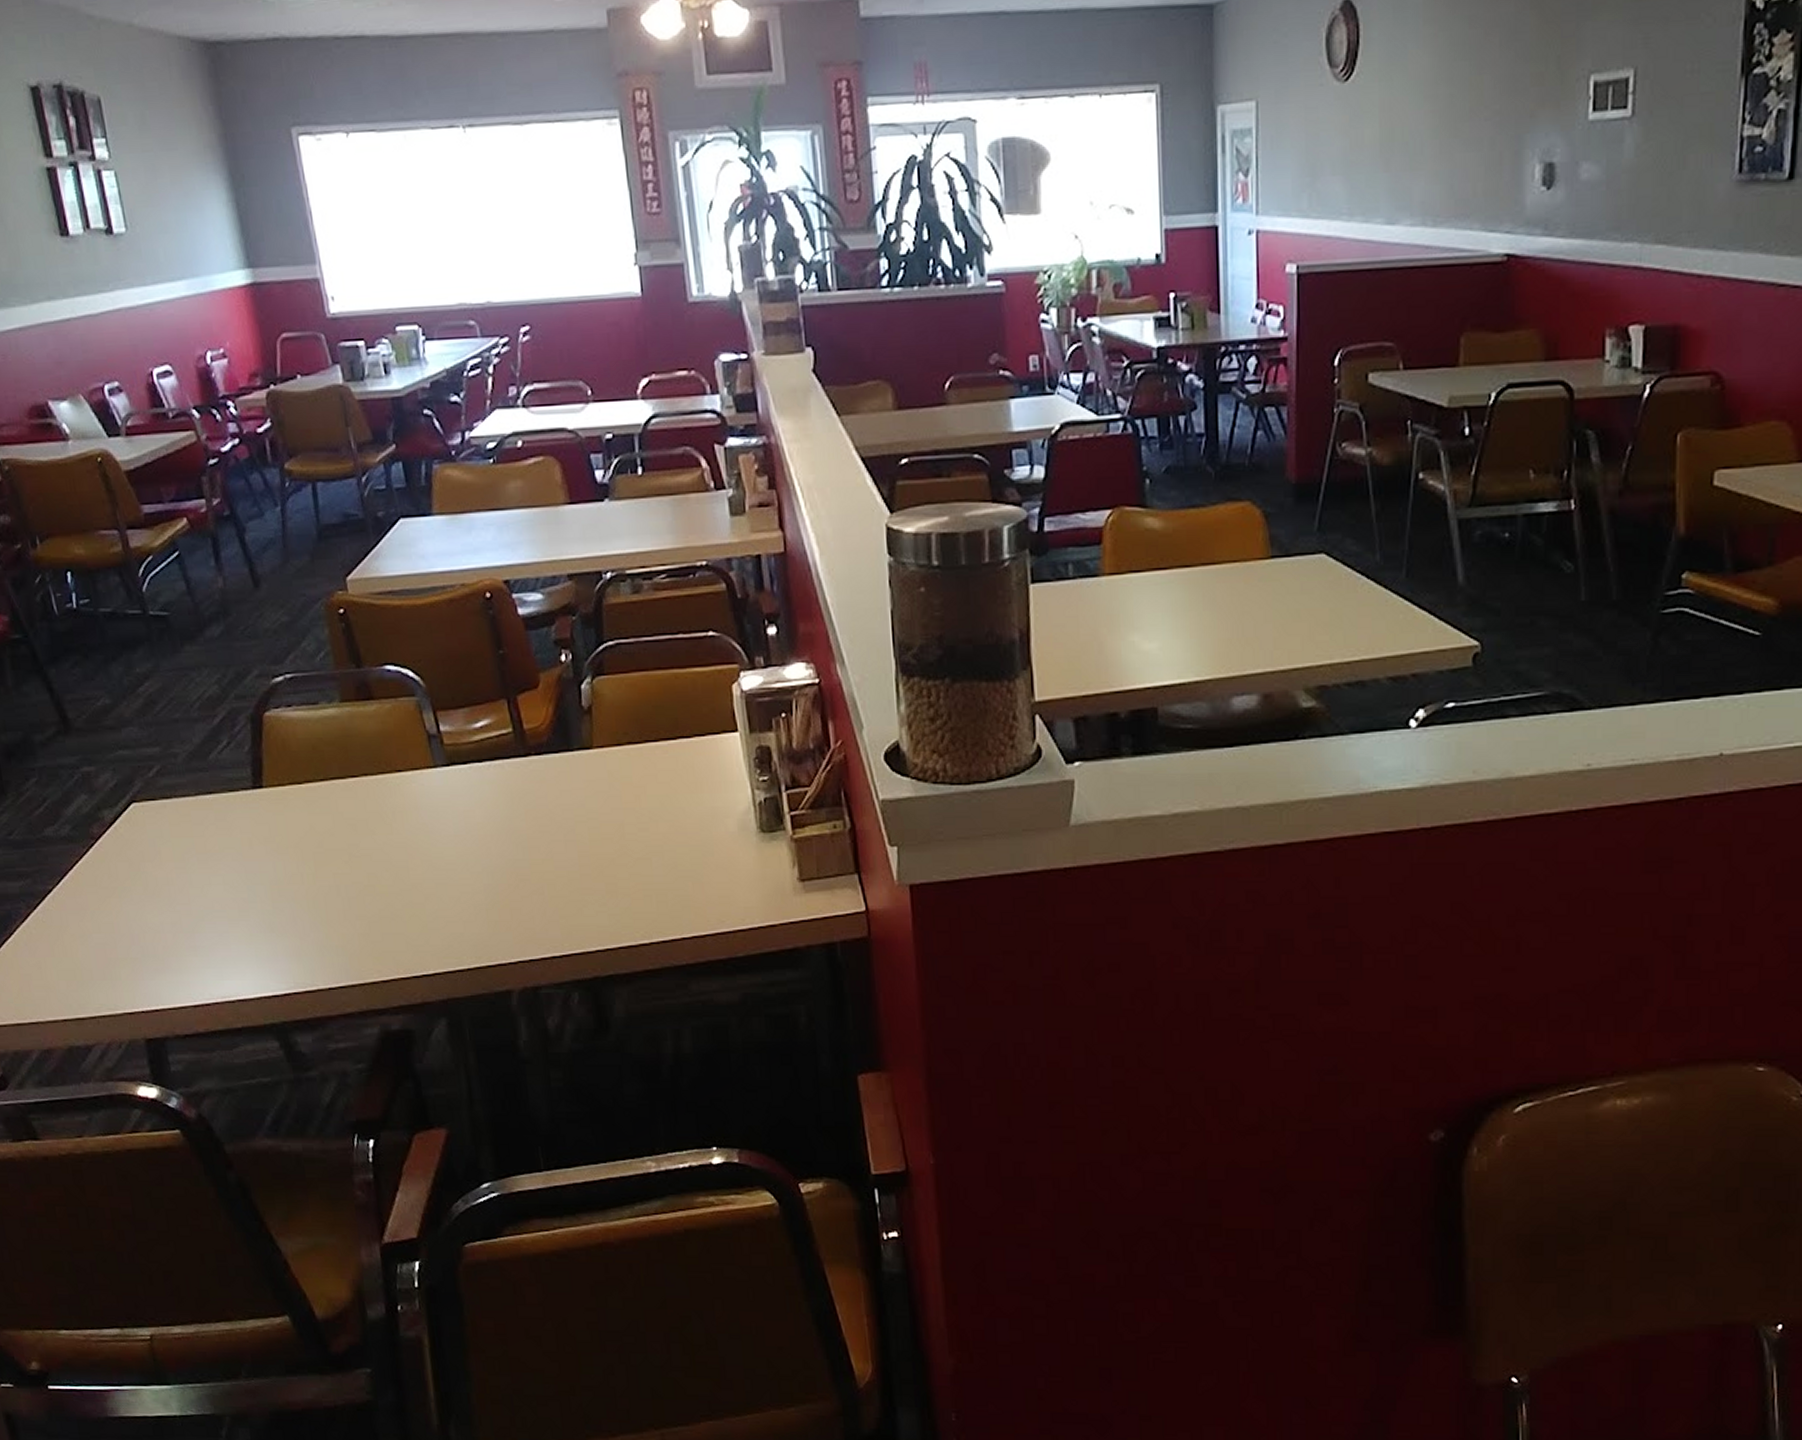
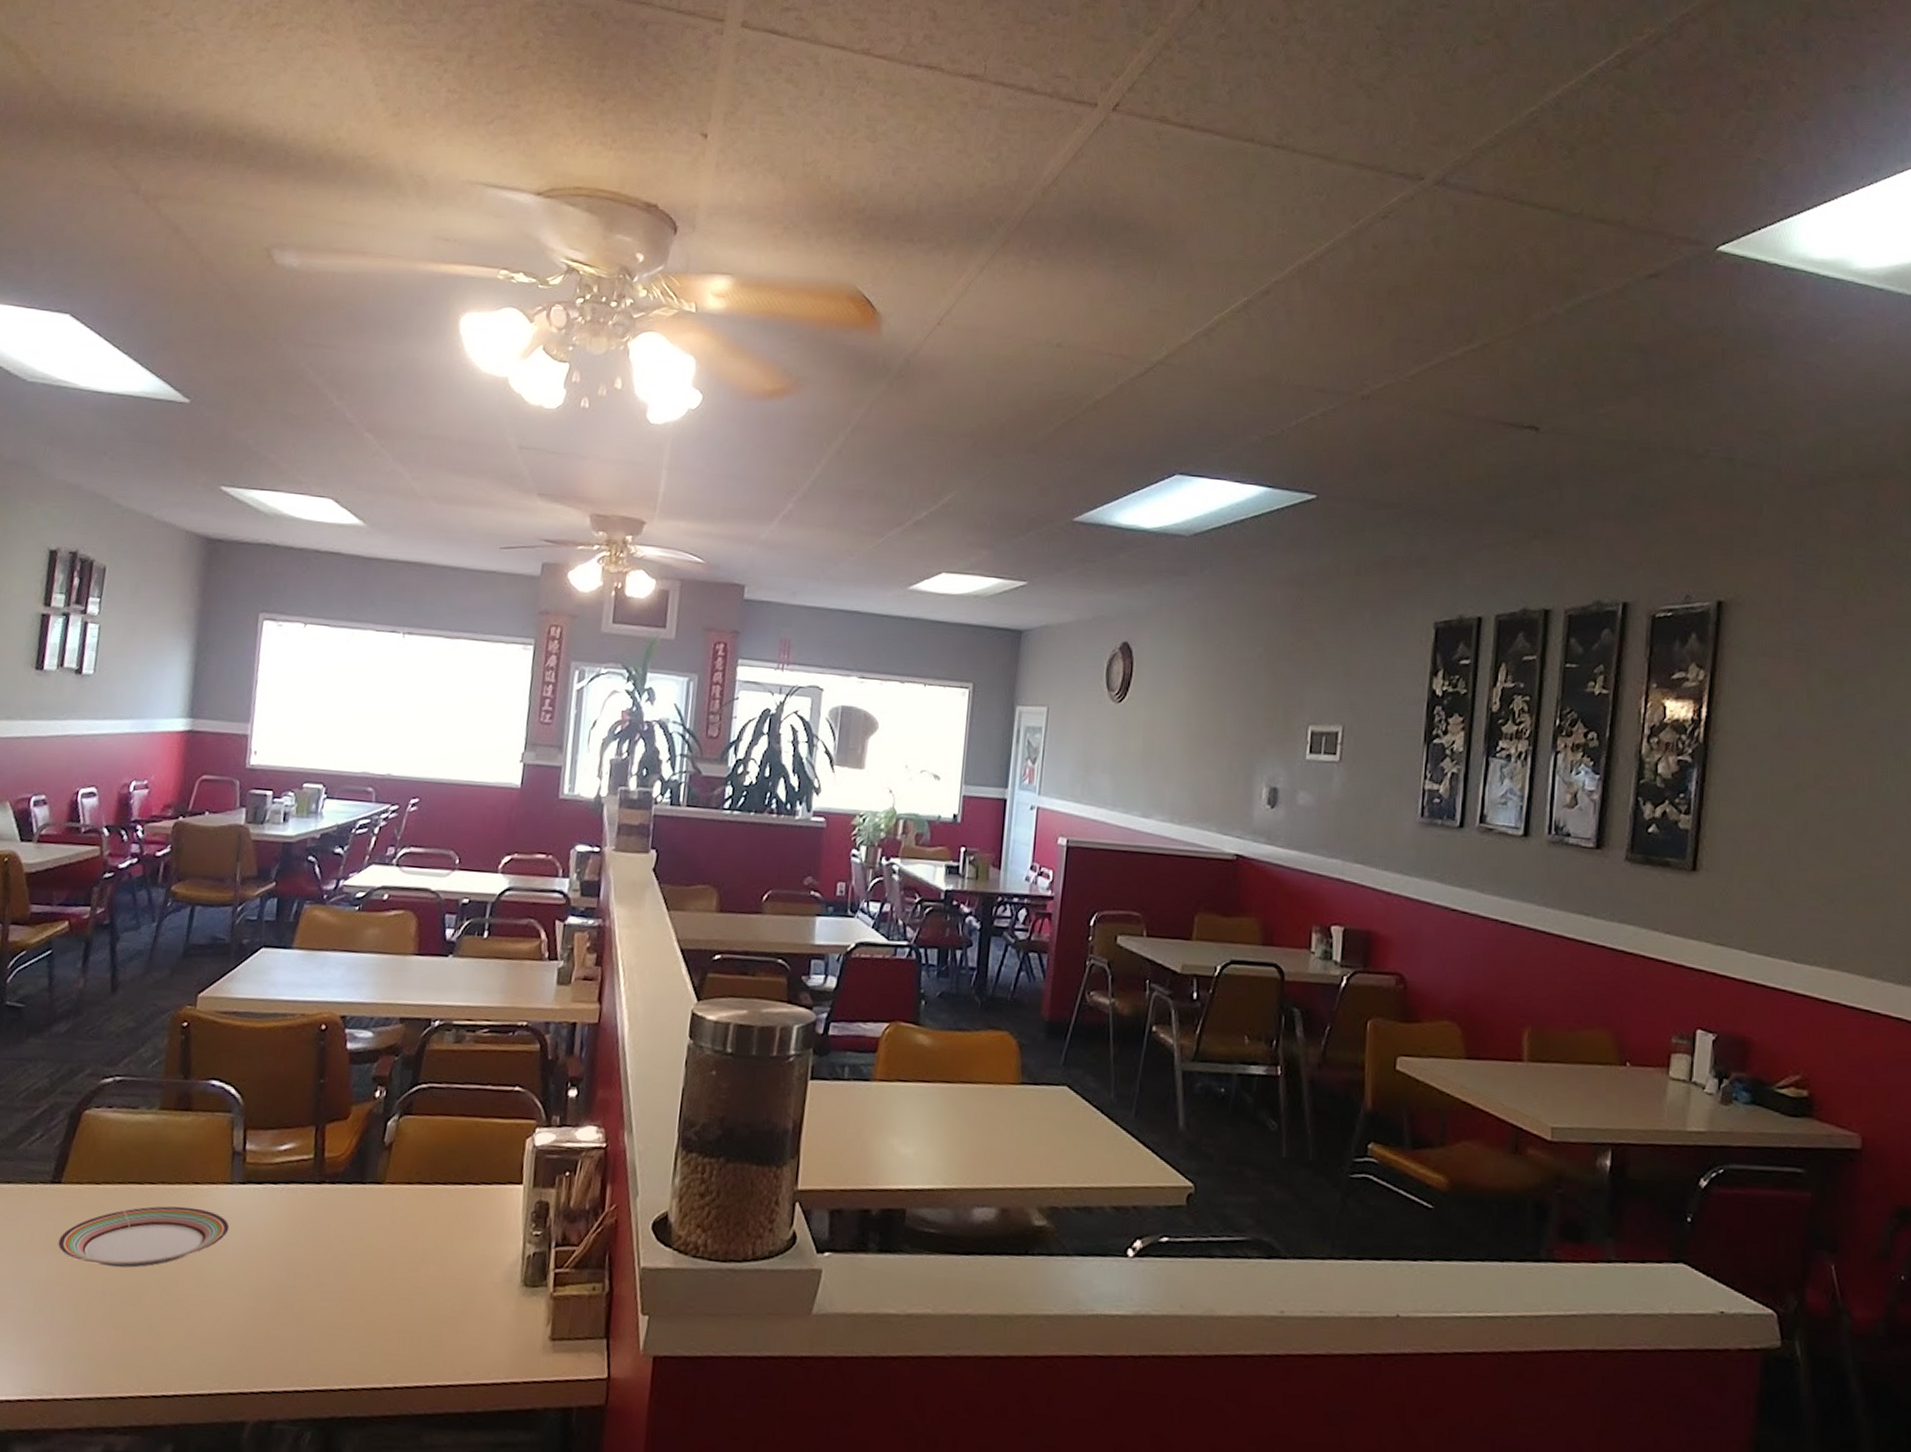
plate: none [277,795,446,862] -> present [57,1206,230,1268]

